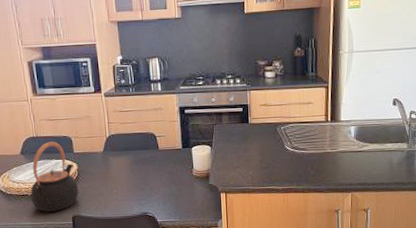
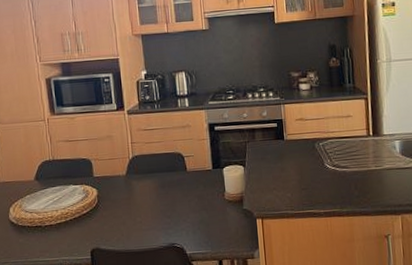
teapot: present [30,141,79,212] -> none [44,164,99,246]

